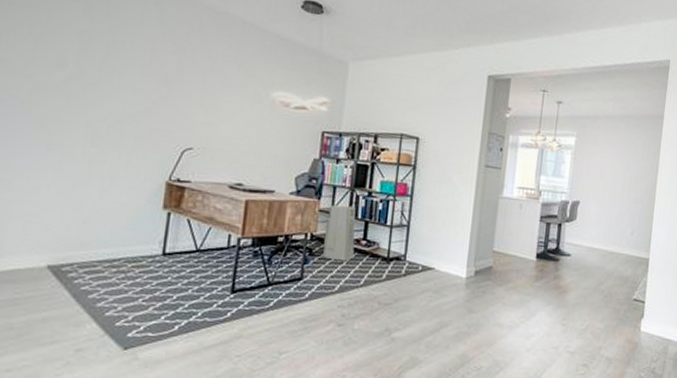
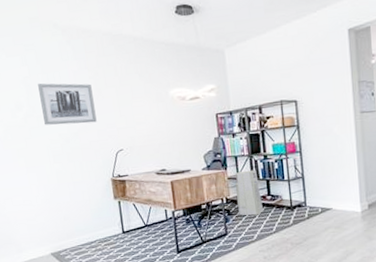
wall art: none [92,42,172,108] -> present [38,83,97,125]

